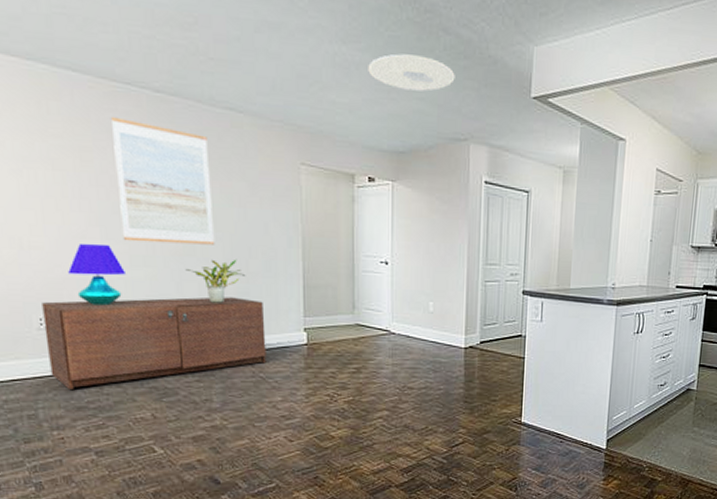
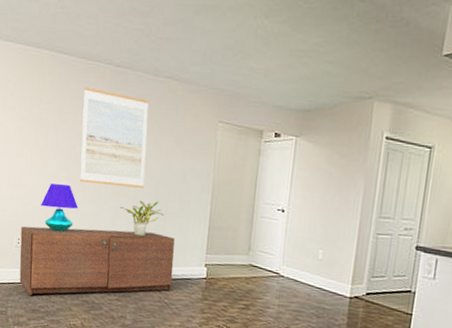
ceiling light: present [368,54,455,92] -> none [285,23,366,55]

